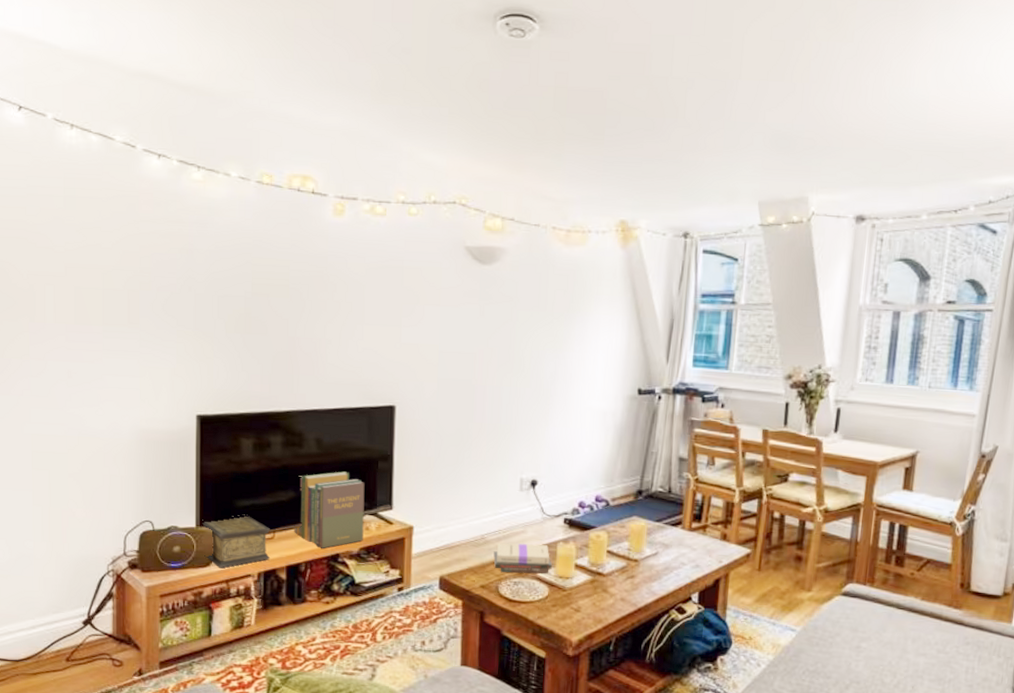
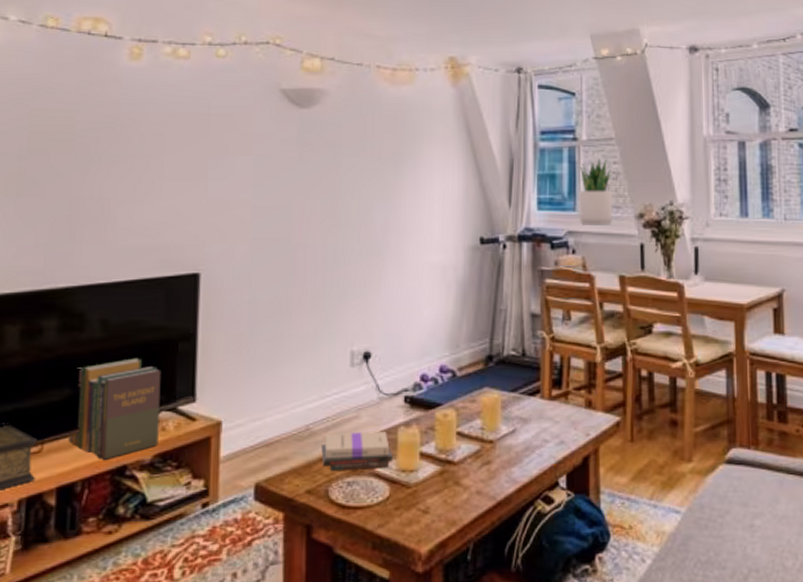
planter: none [731,322,765,383] -> present [578,159,613,224]

